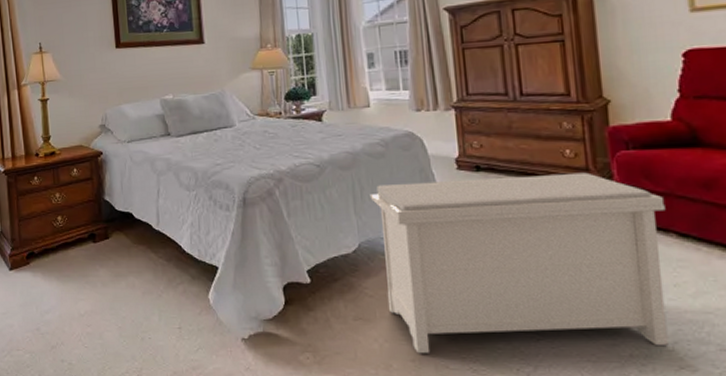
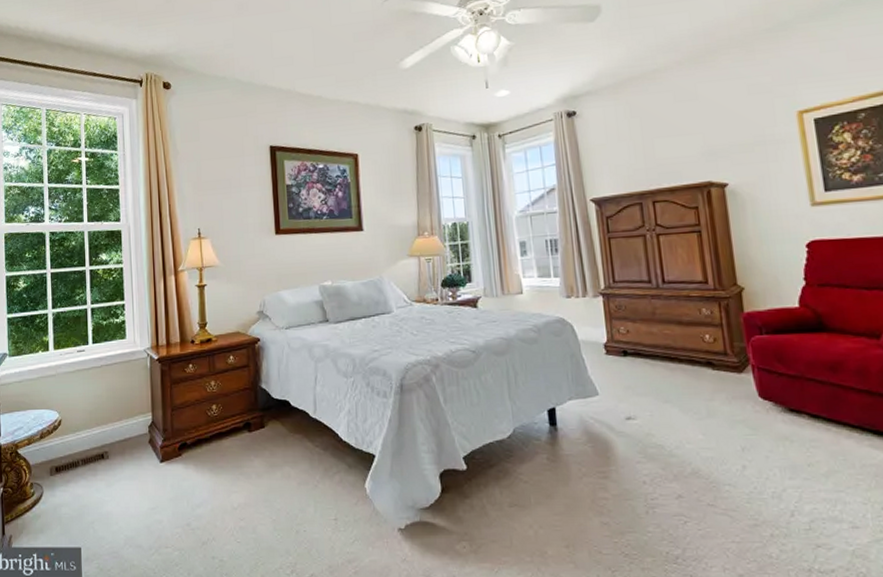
bench: present [369,172,668,354] -> none [523,356,805,540]

